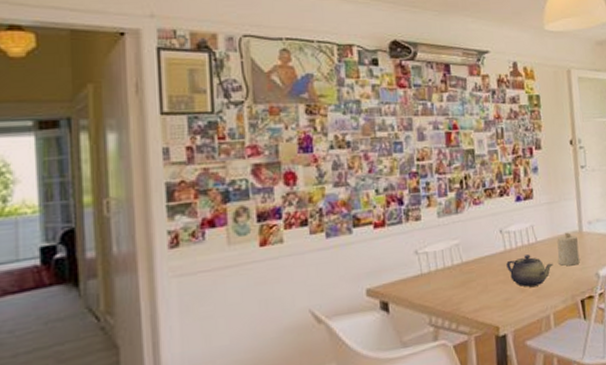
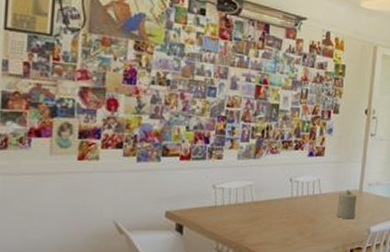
teapot: present [506,254,553,287] -> none [291,204,332,231]

